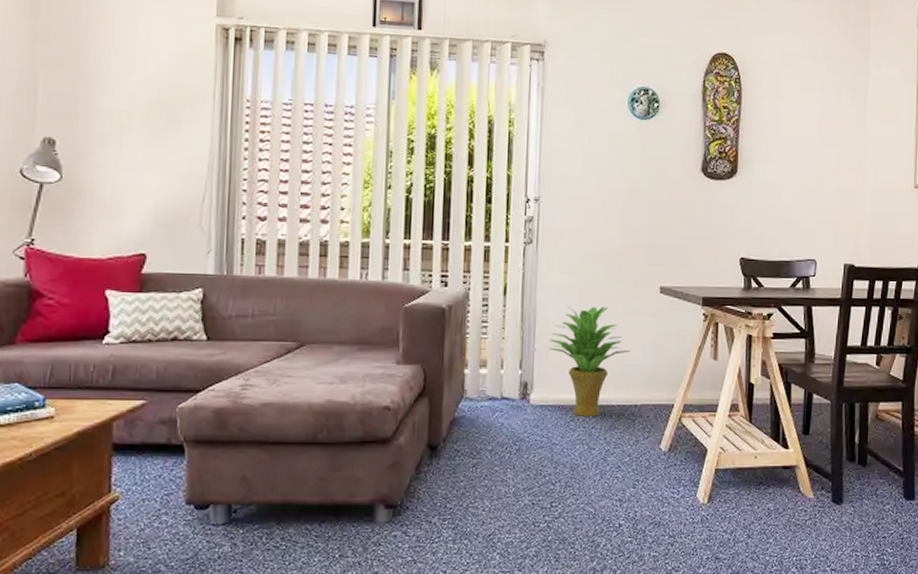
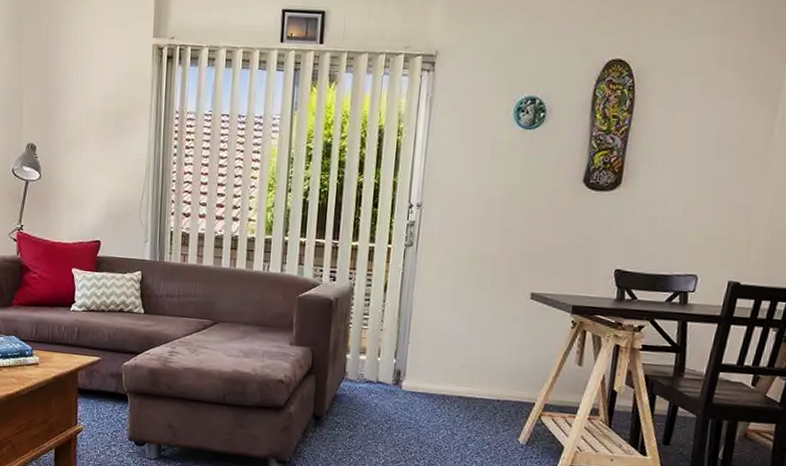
potted plant: present [548,306,630,417] -> none [421,305,497,407]

